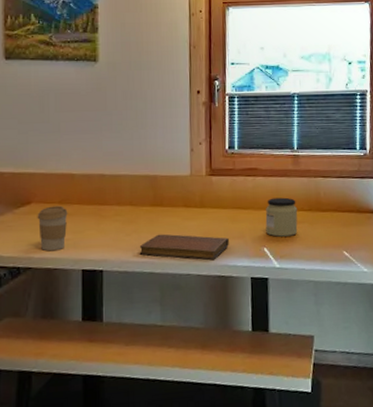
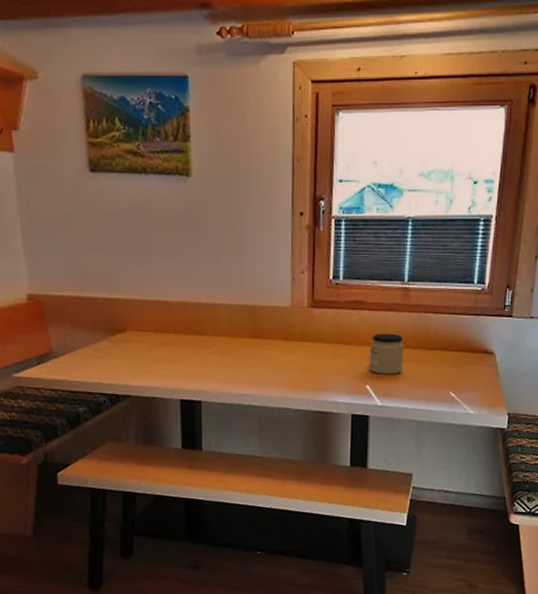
coffee cup: present [37,205,68,251] -> none [133,334,164,380]
notebook: present [139,234,229,260] -> none [237,367,330,395]

